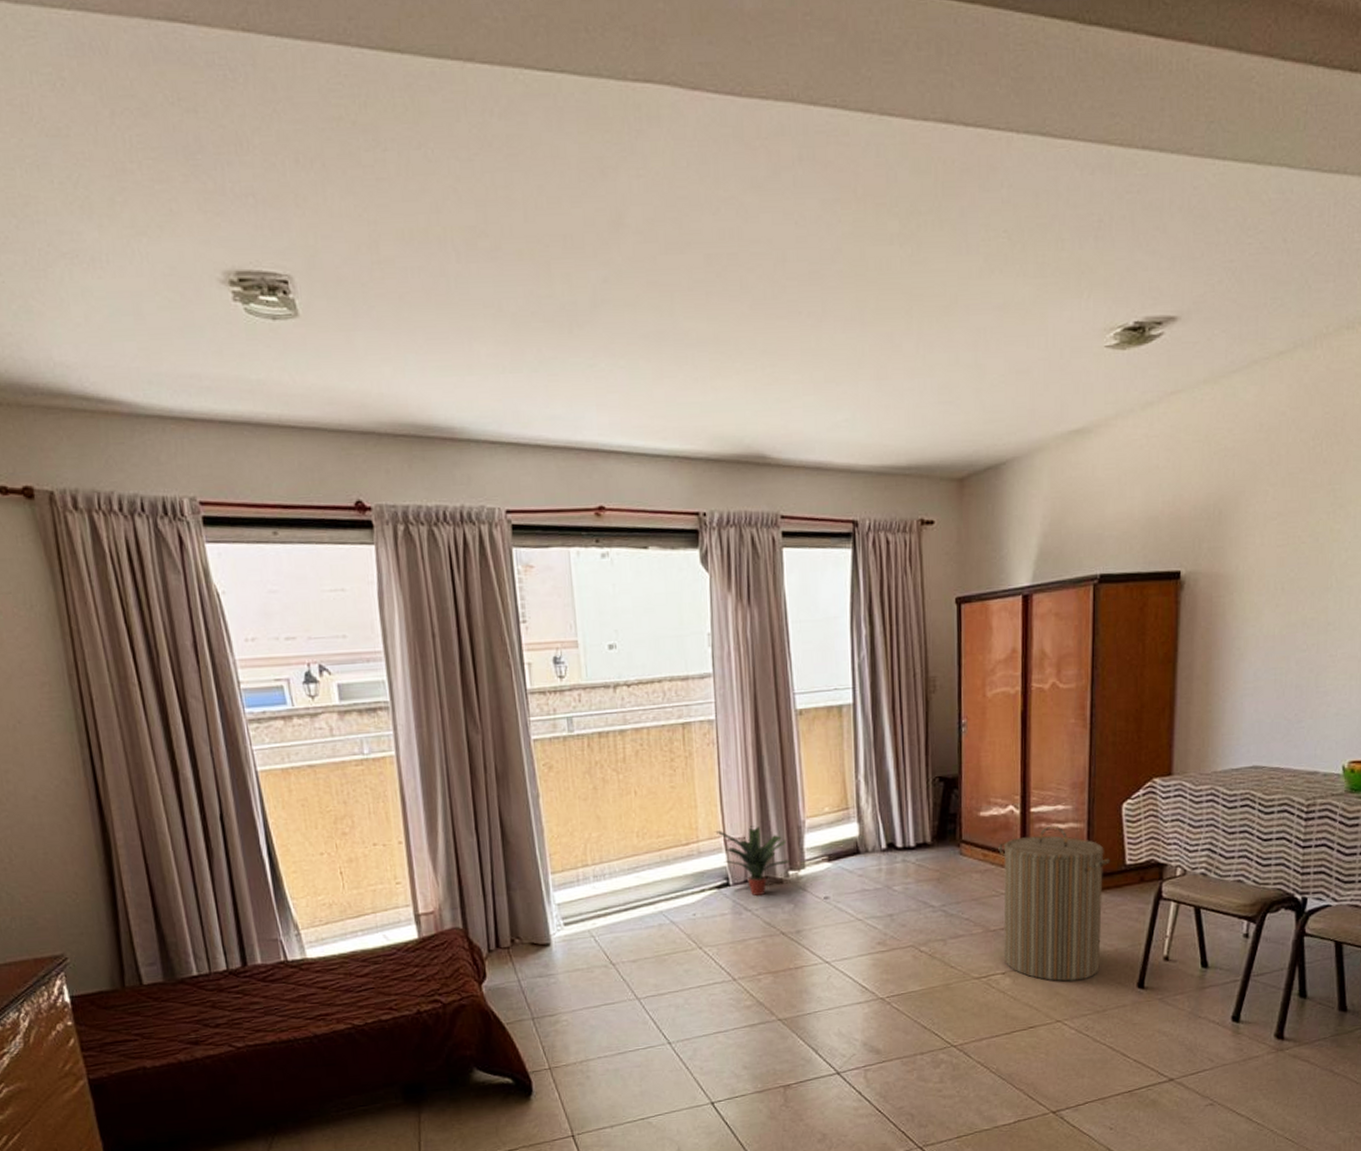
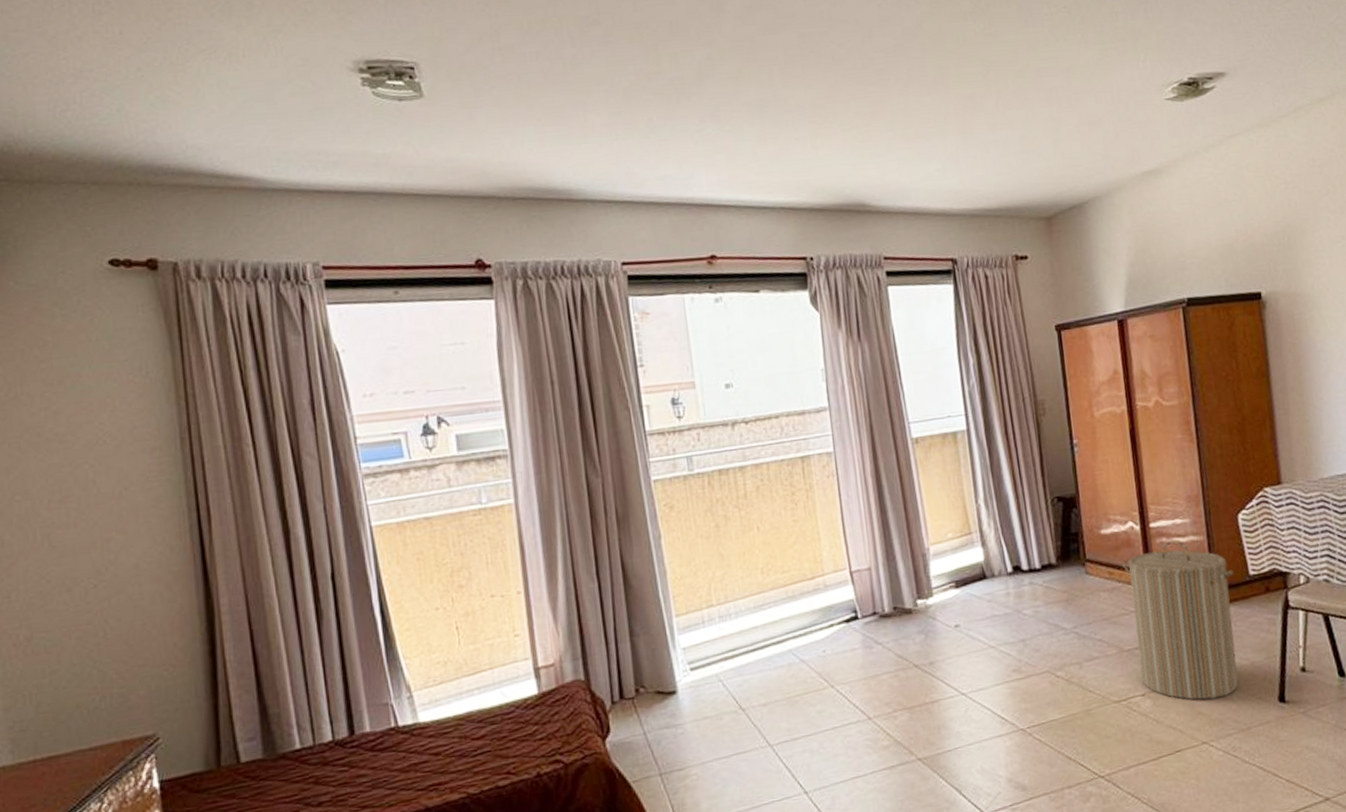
potted plant: present [714,826,790,896] -> none [839,556,917,628]

